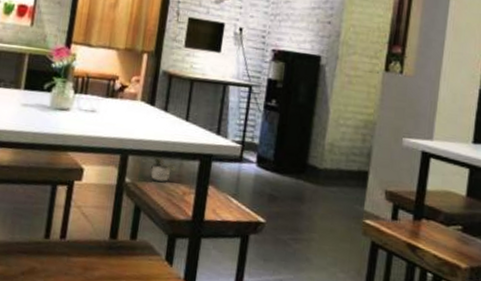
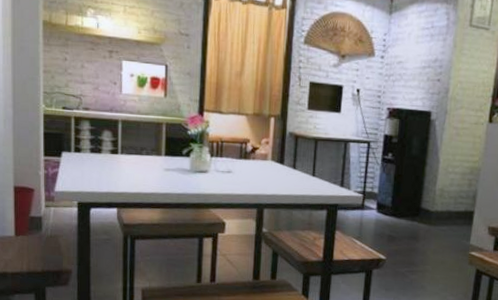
potted plant: present [142,157,180,182] -> none [276,209,309,230]

